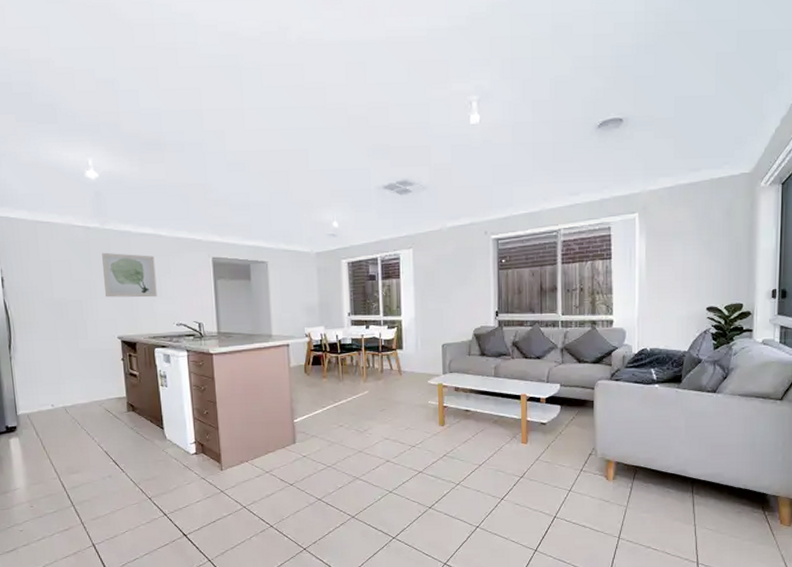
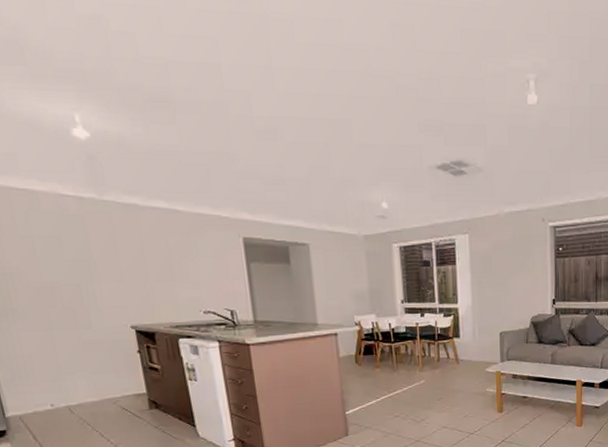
wall art: present [102,252,157,298] -> none [102,228,178,282]

